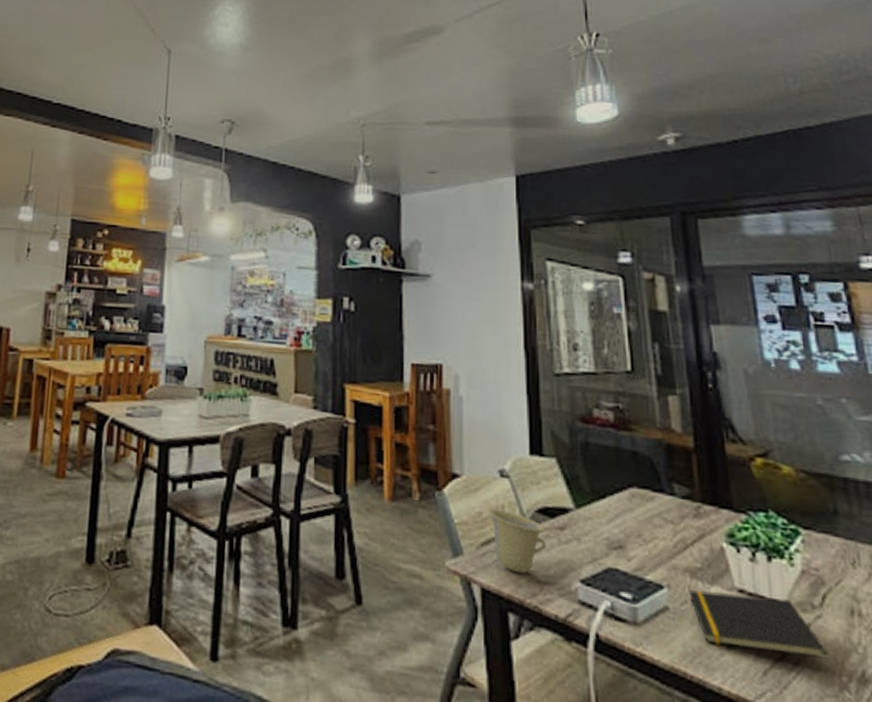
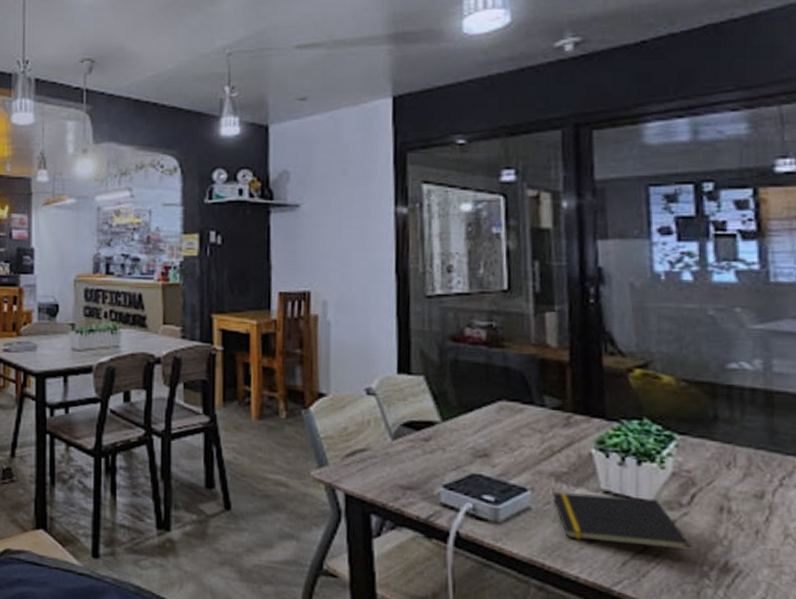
cup: present [489,509,546,574] -> none [354,424,411,481]

